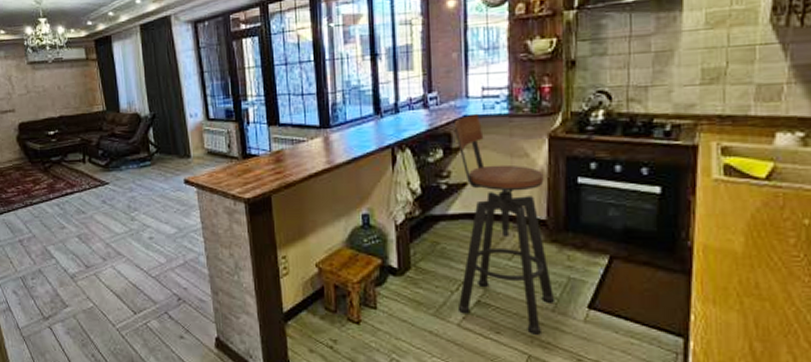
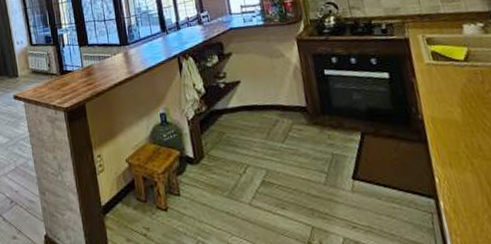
bar stool: present [454,113,554,335] -> none [224,25,324,207]

